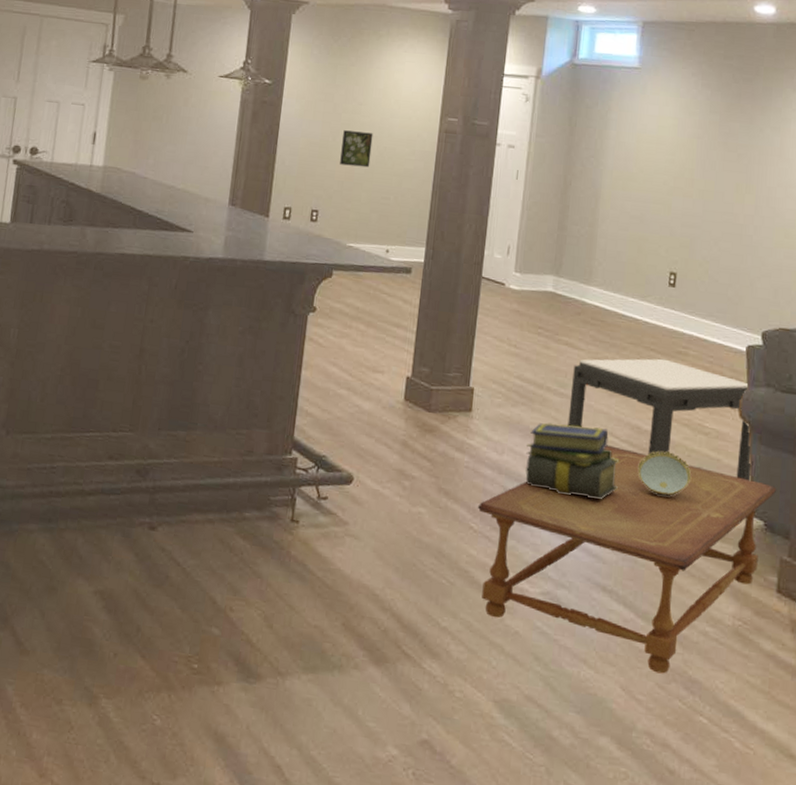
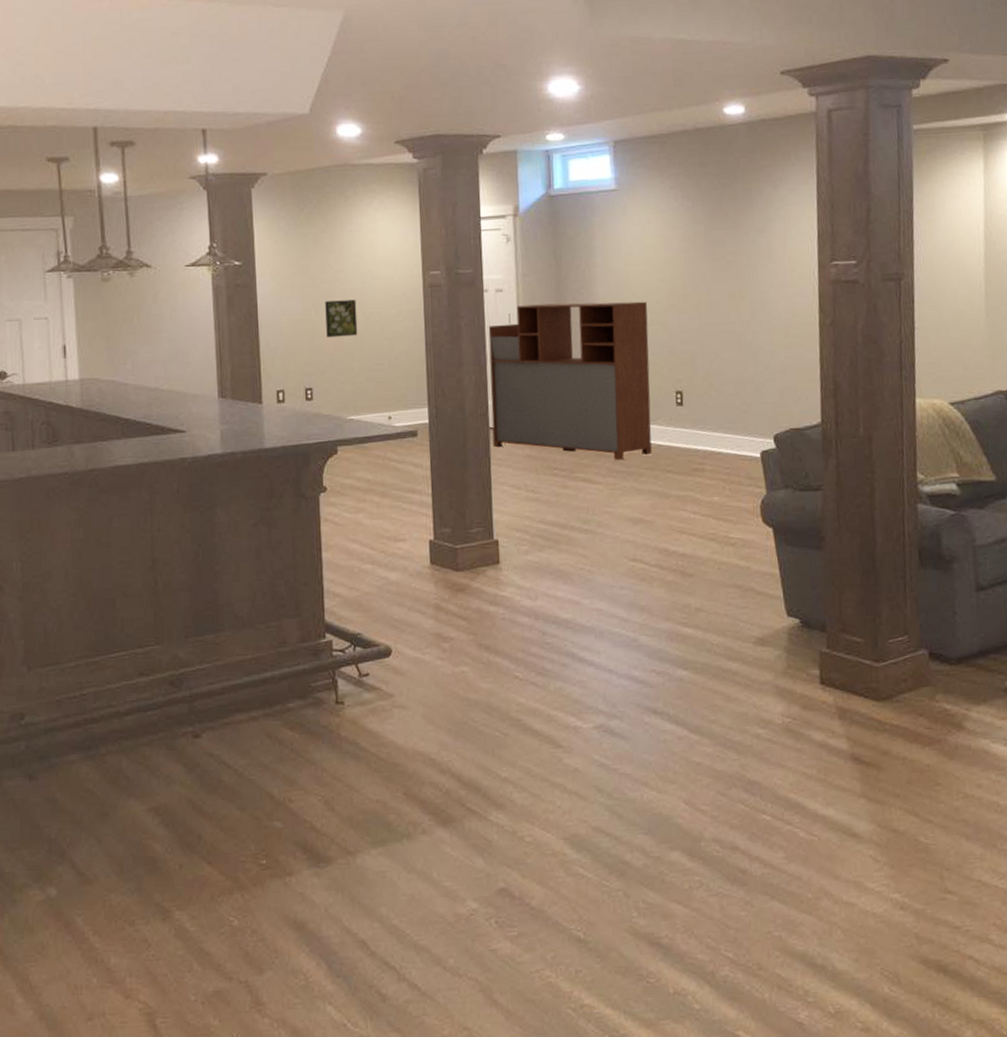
coffee table: present [477,445,777,674] -> none [519,572,808,782]
storage cabinet: none [483,164,654,331] -> present [488,301,652,460]
stack of books: present [525,423,620,500] -> none [559,557,654,629]
side table: present [567,359,753,481] -> none [594,478,783,583]
decorative bowl: present [637,450,692,497] -> none [671,568,725,613]

